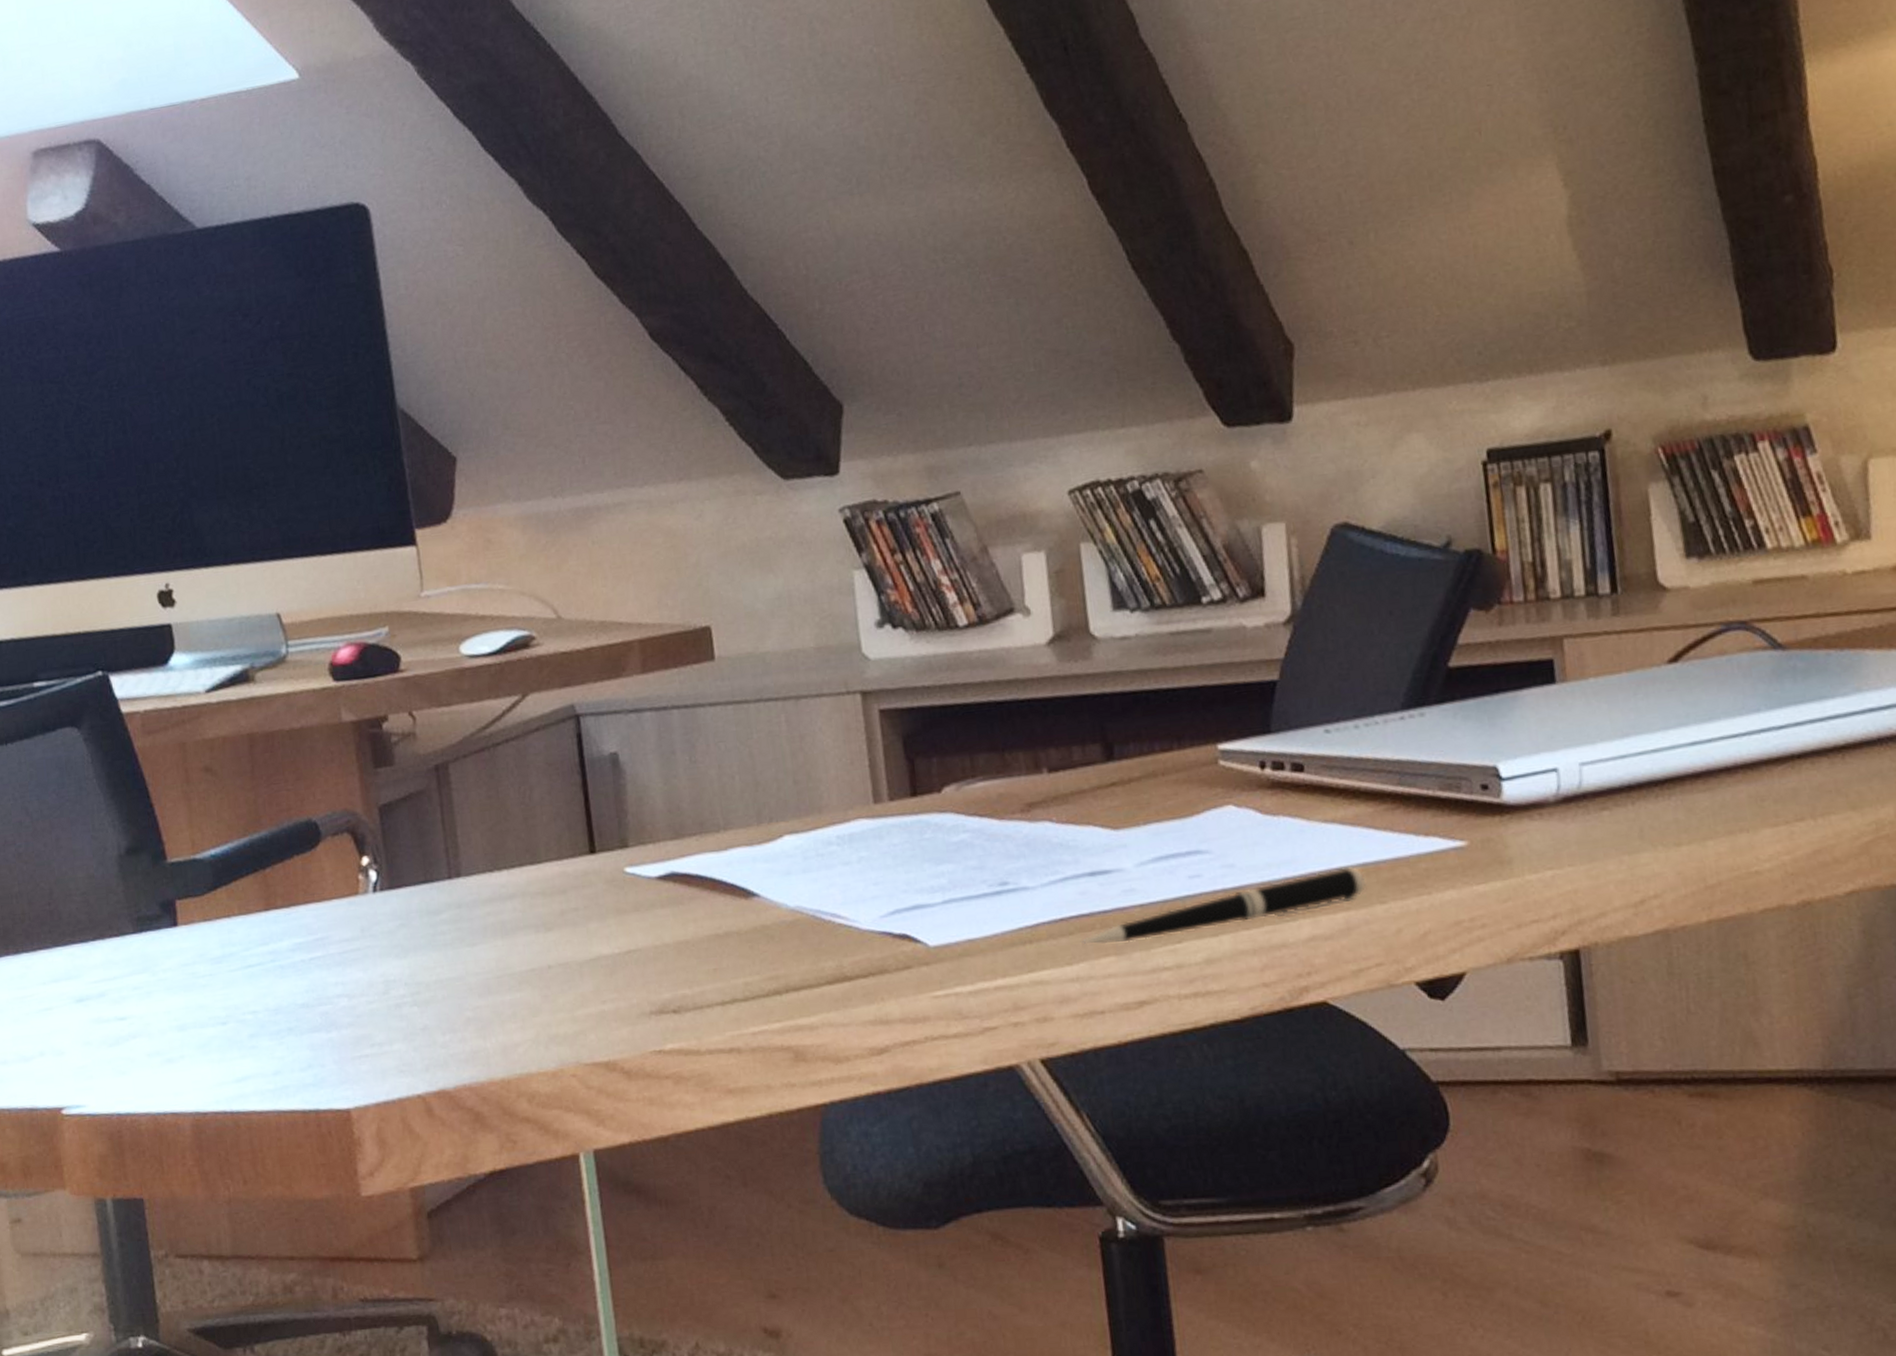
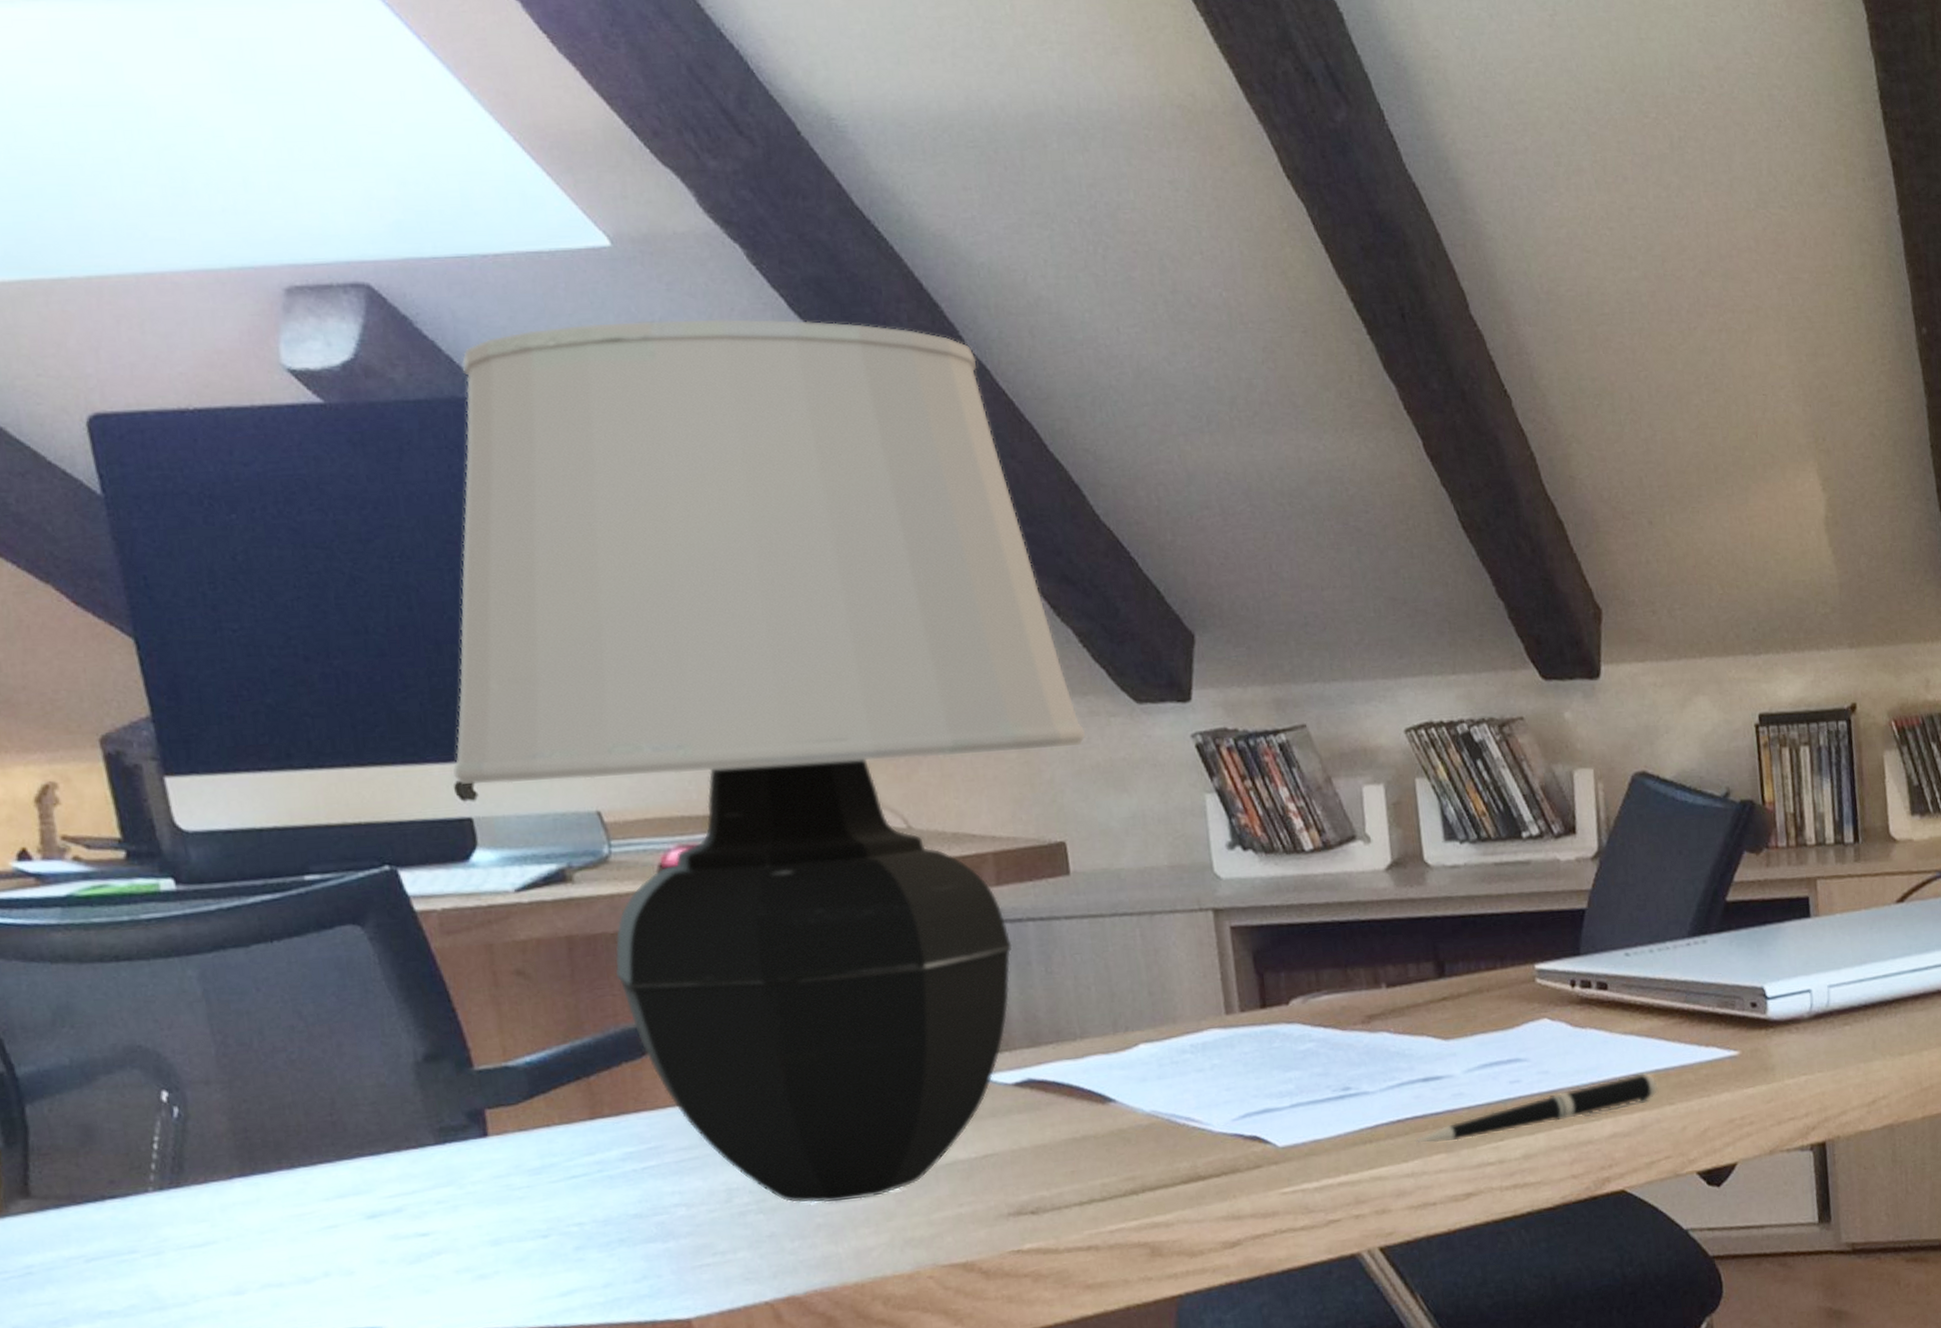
table lamp: none [156,123,732,997] -> present [453,319,1086,1203]

